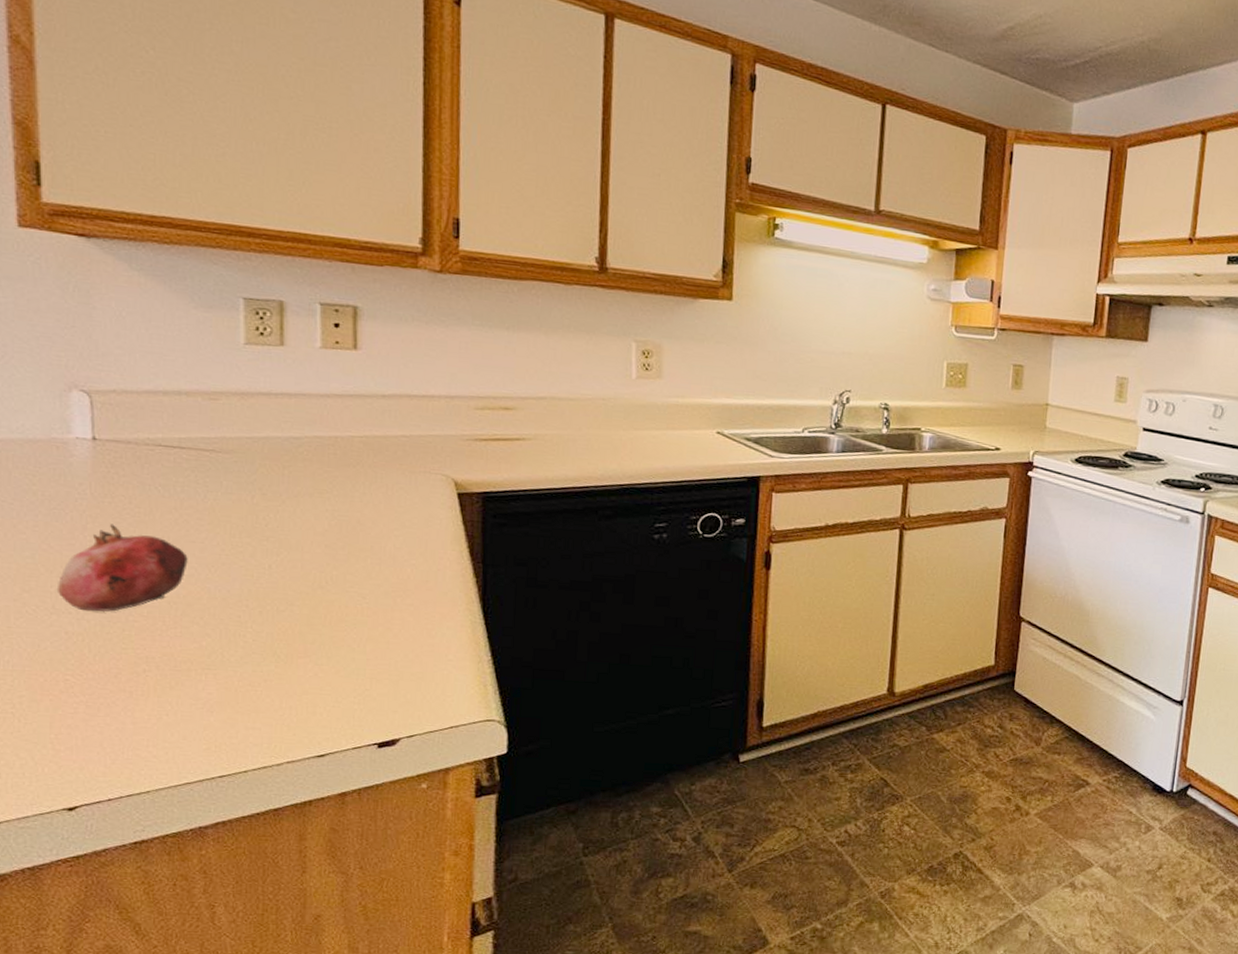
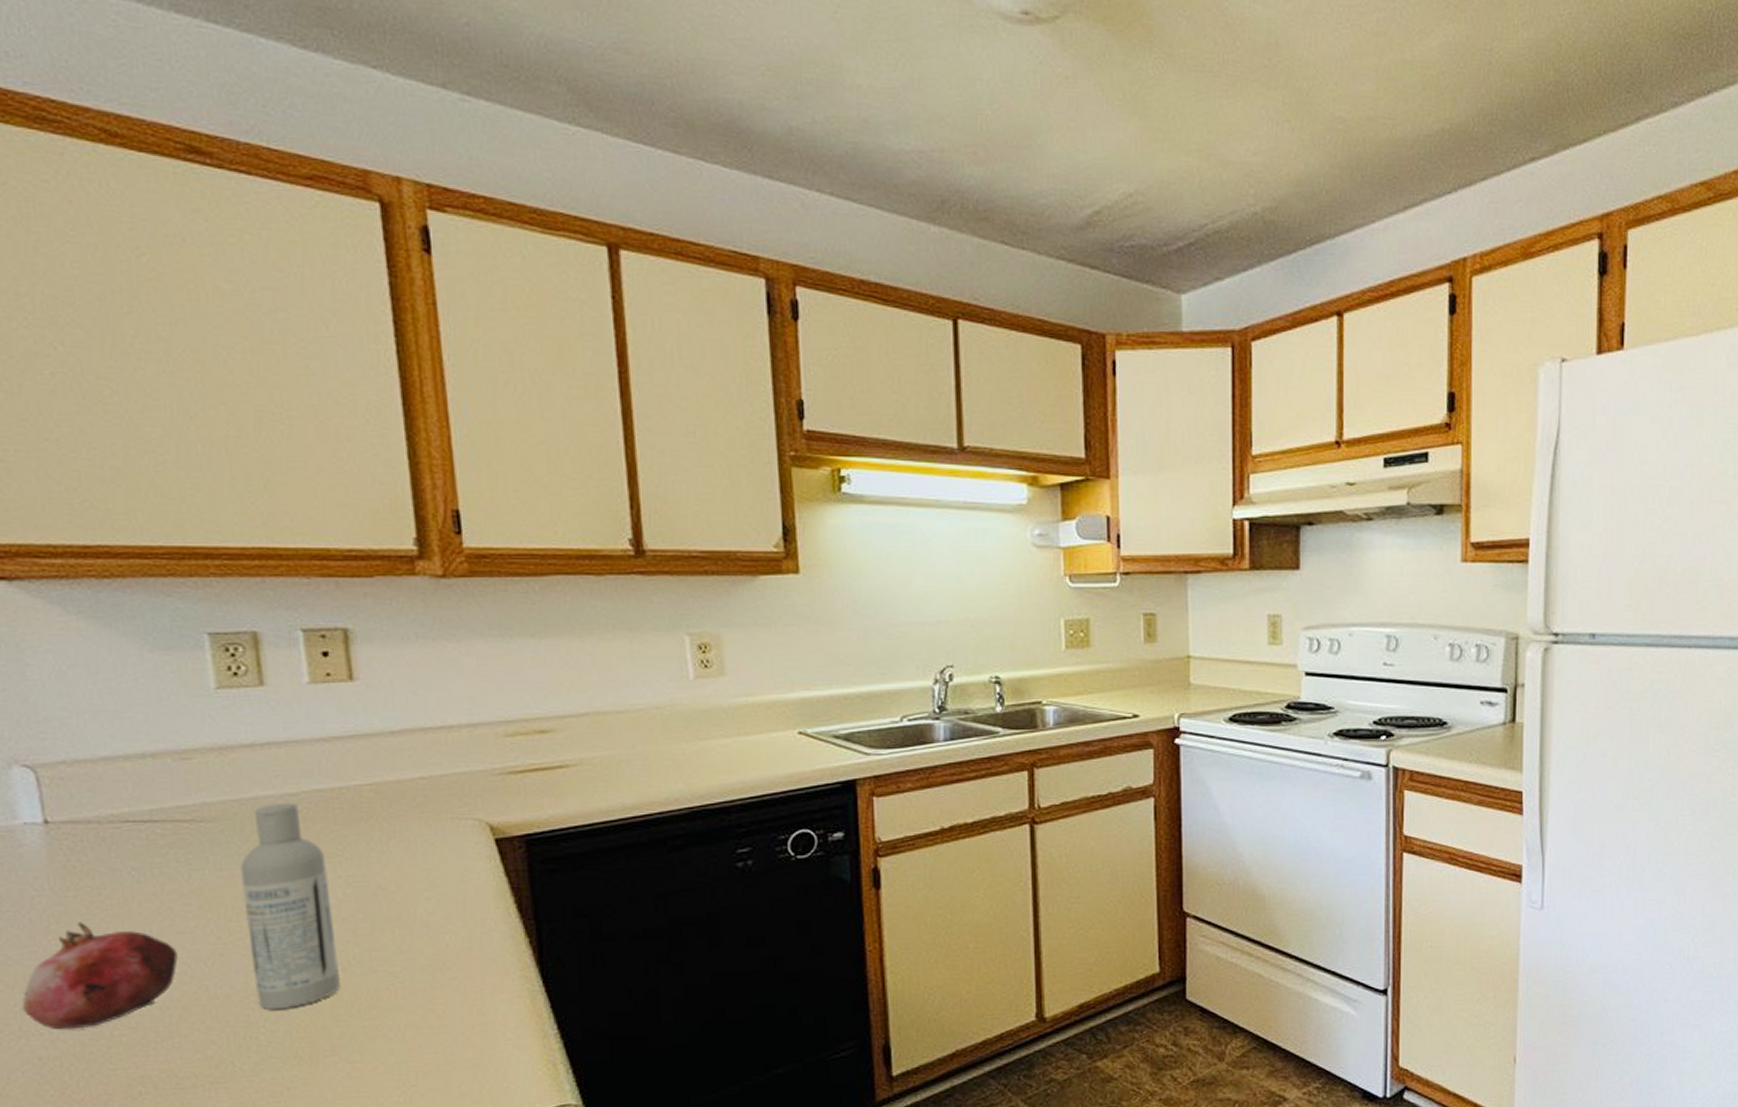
bottle: none [247,444,319,615] -> present [240,802,341,1011]

